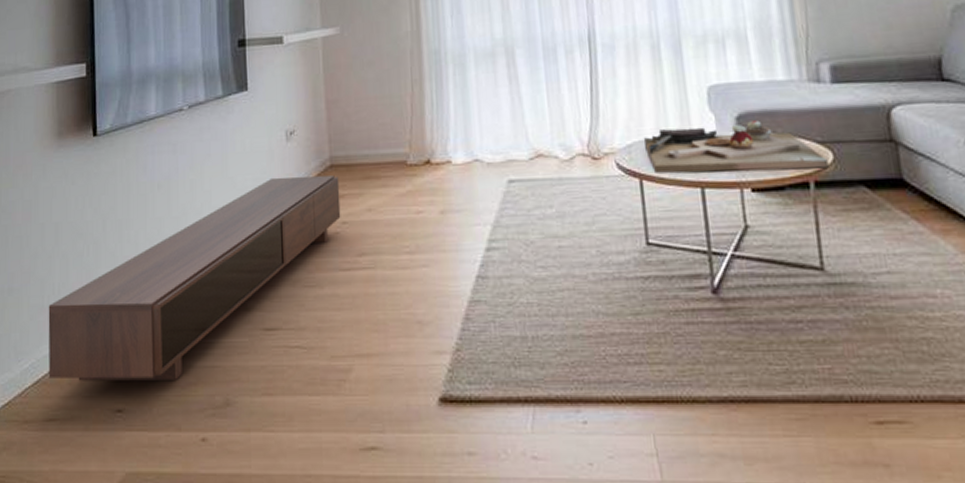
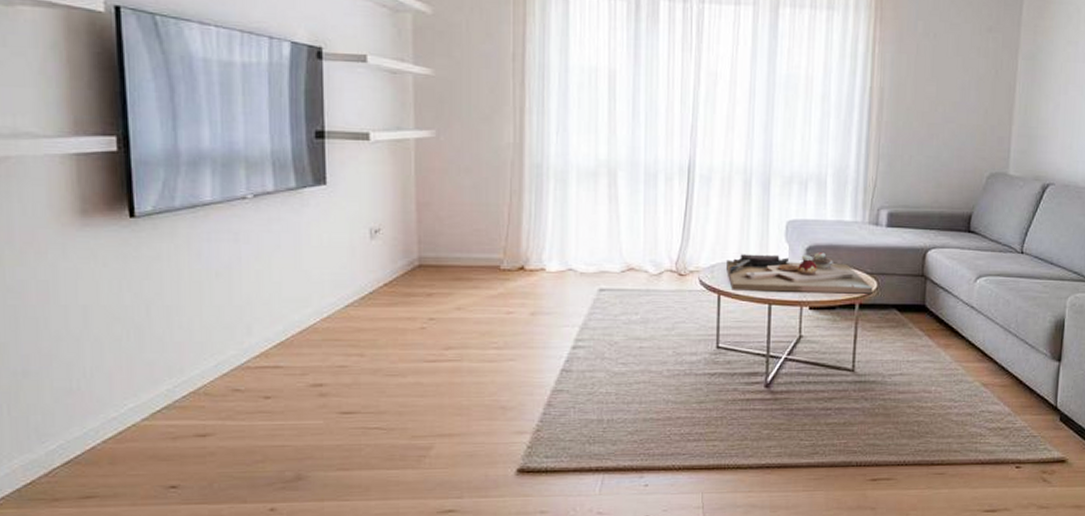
media console: present [48,176,341,381] -> none [78,273,428,461]

